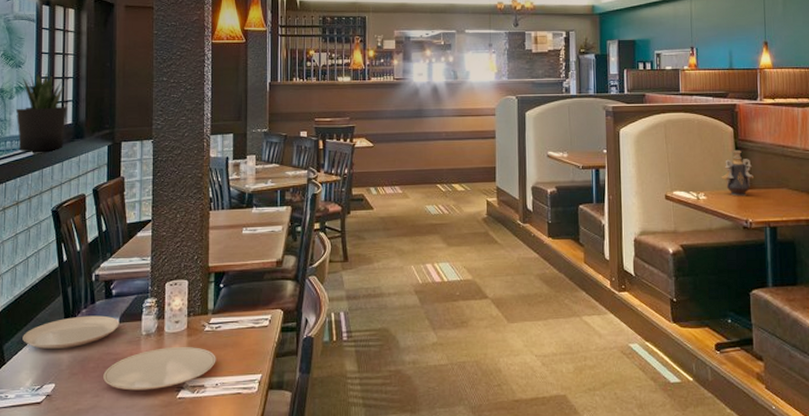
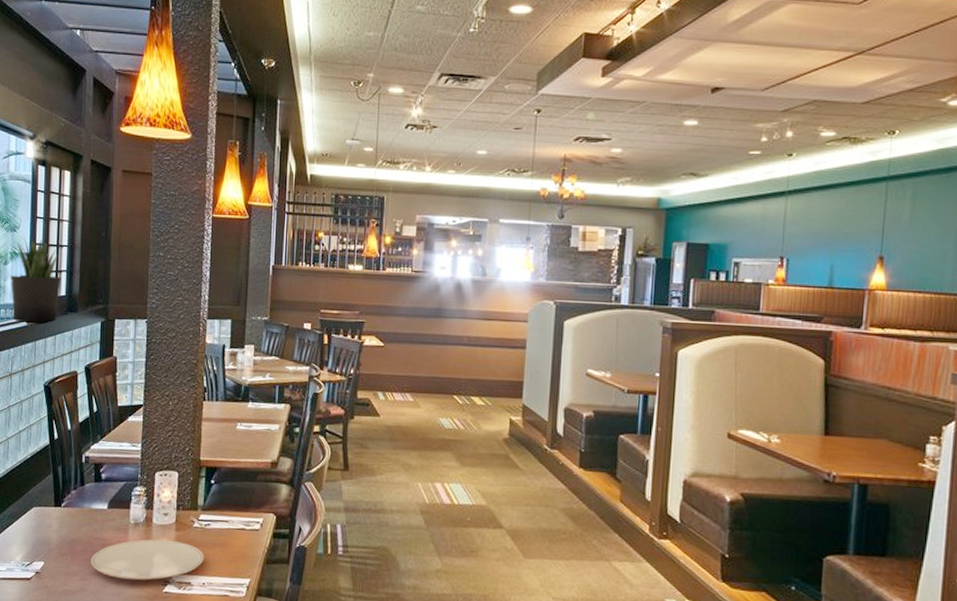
plate: present [23,315,119,350] -> none [14,497,108,528]
decorative vase: present [721,149,753,197] -> none [801,386,845,445]

